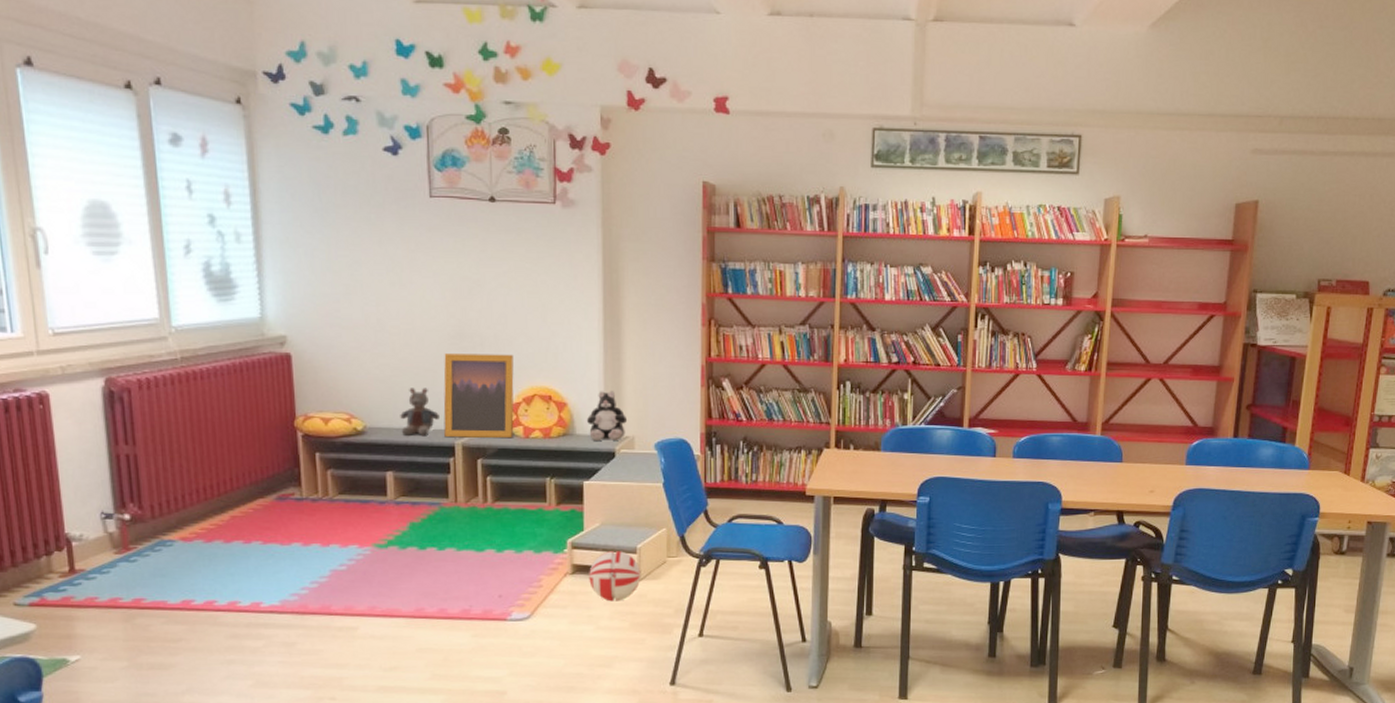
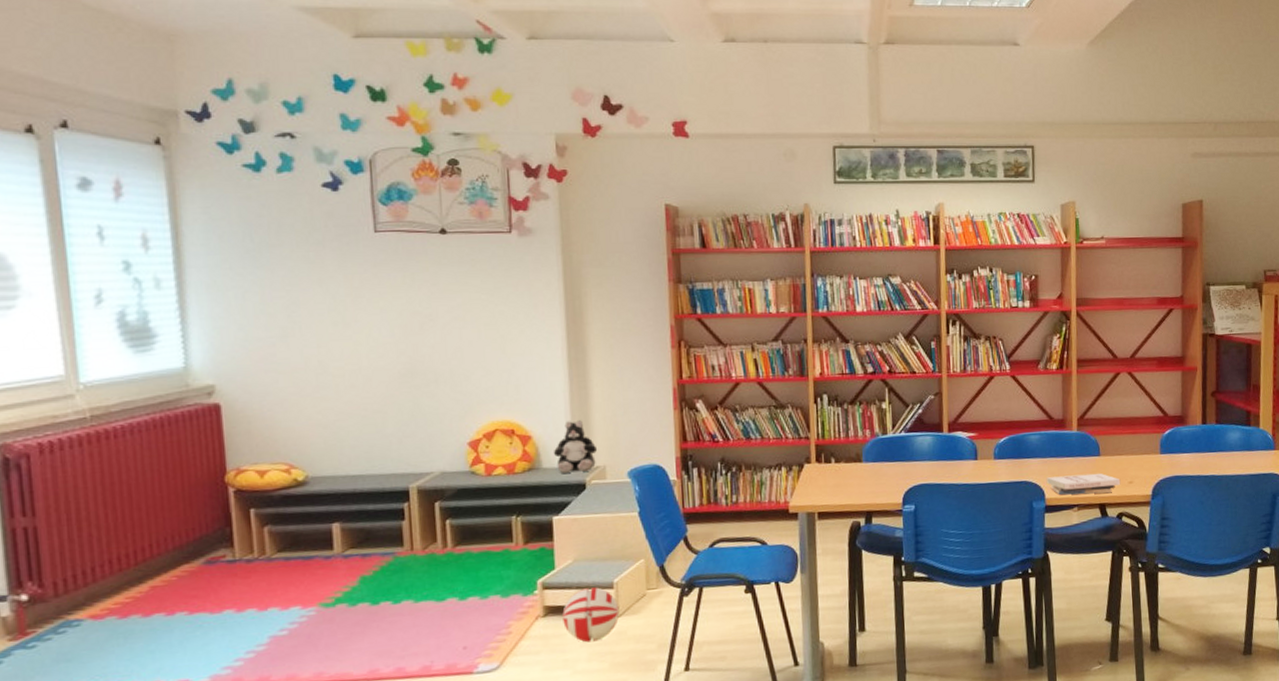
stuffed animal: present [400,388,439,437] -> none [346,430,391,483]
picture frame: present [443,354,514,439] -> none [394,389,474,482]
books: none [1064,479,1142,501] -> present [1046,473,1121,495]

